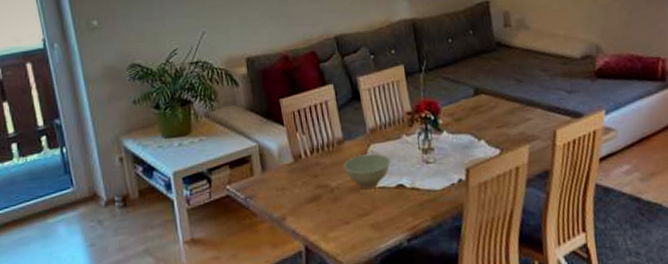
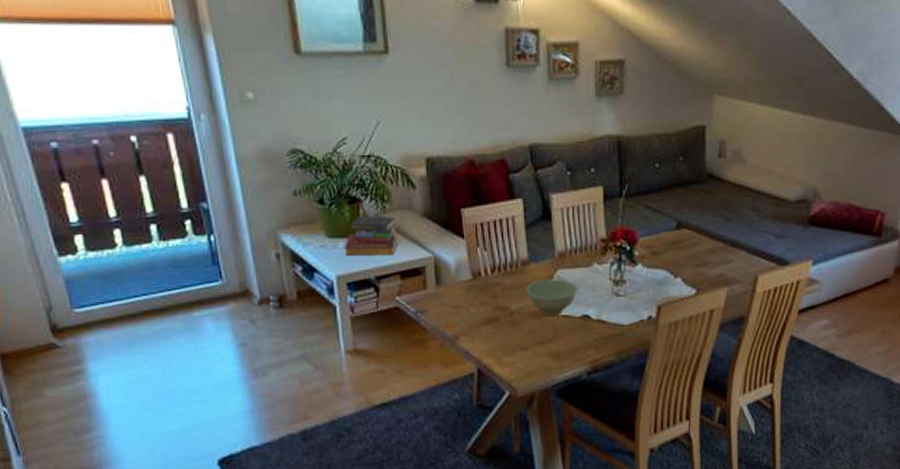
books: none [179,113,226,153] -> present [345,216,398,255]

